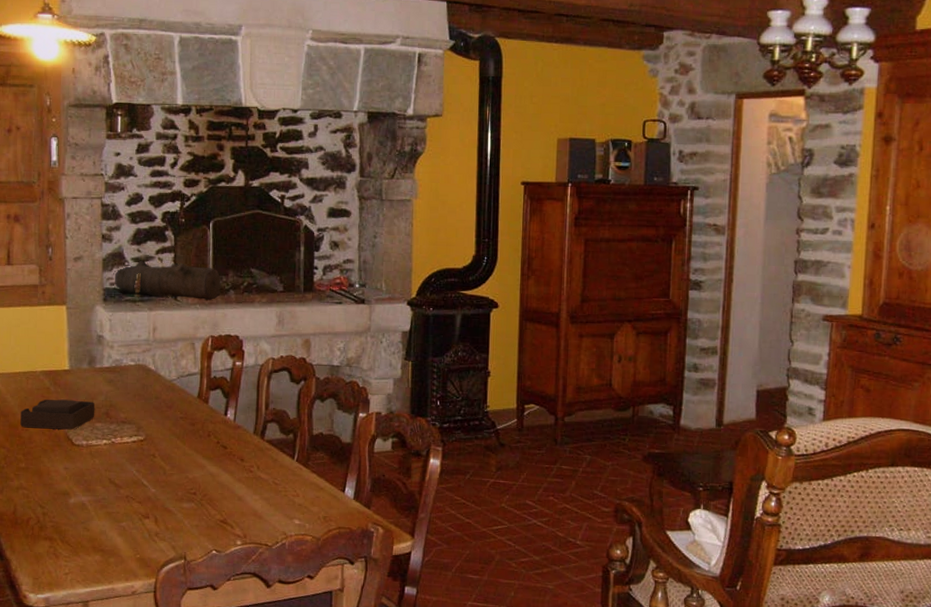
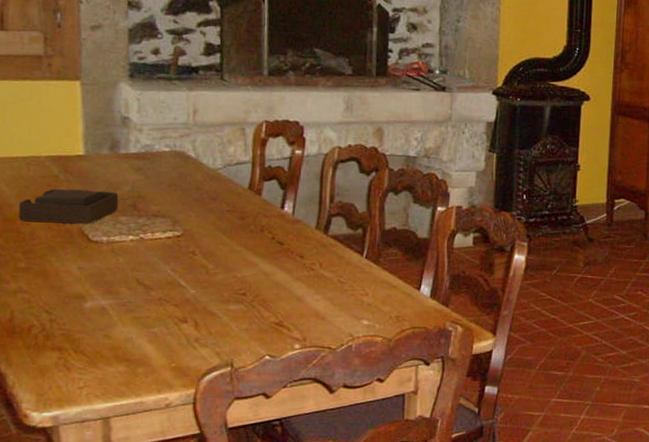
decorative log: present [113,260,221,300] -> none [142,33,278,81]

